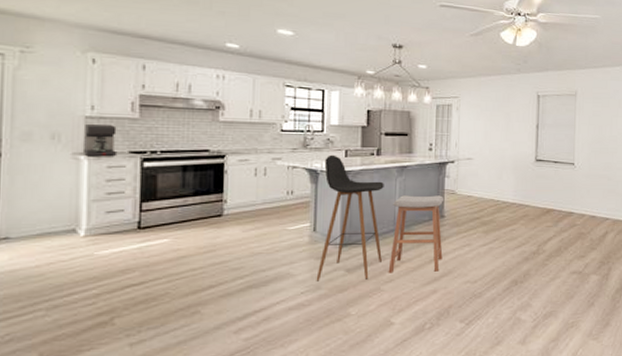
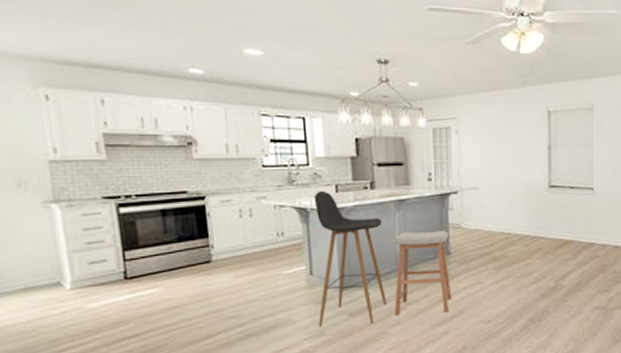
coffee maker: present [84,123,117,157] -> none [50,167,89,205]

